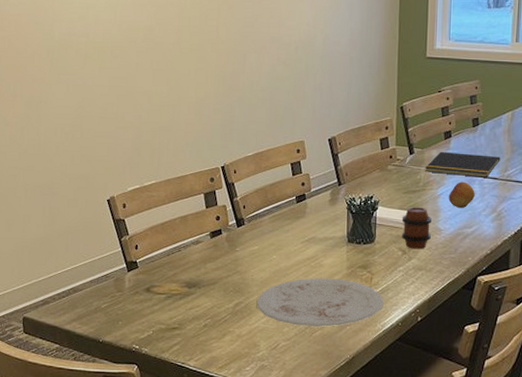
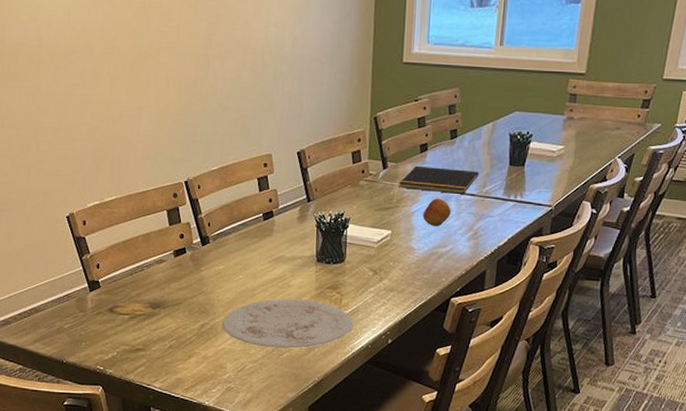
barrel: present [401,207,431,250] -> none [373,225,405,270]

